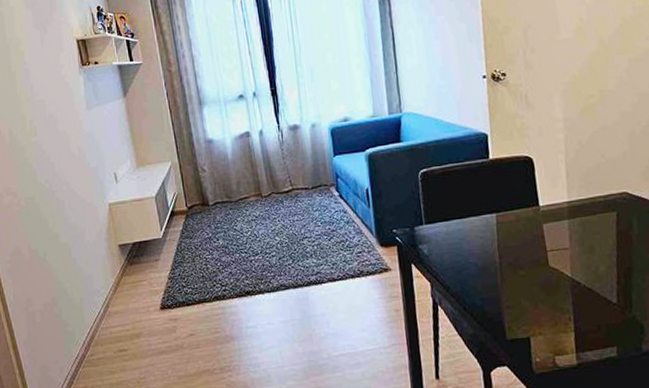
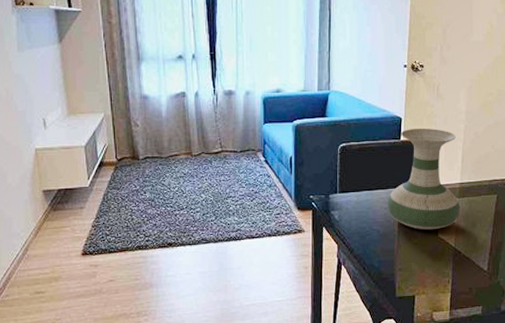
vase: none [482,142,573,260] -> present [387,129,460,230]

